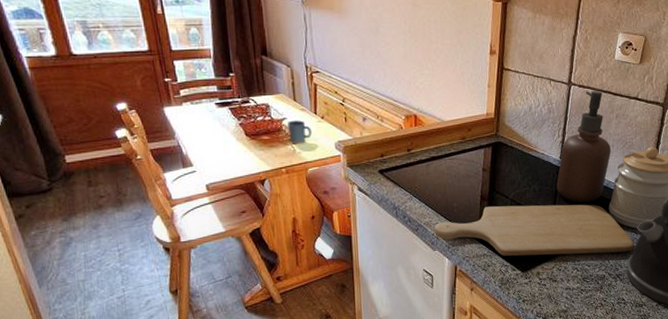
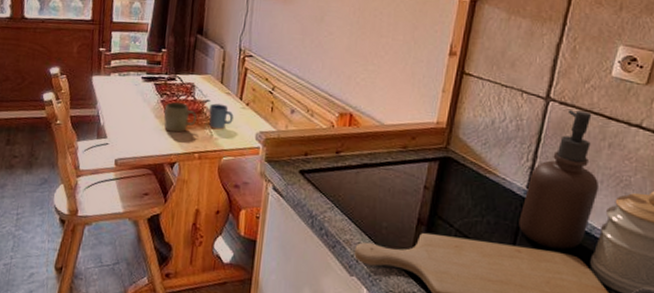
mug: none [244,123,277,152] -> present [163,101,197,133]

